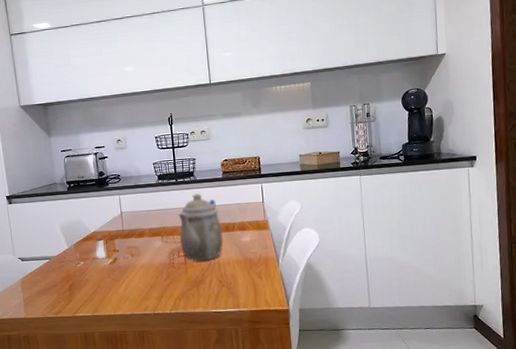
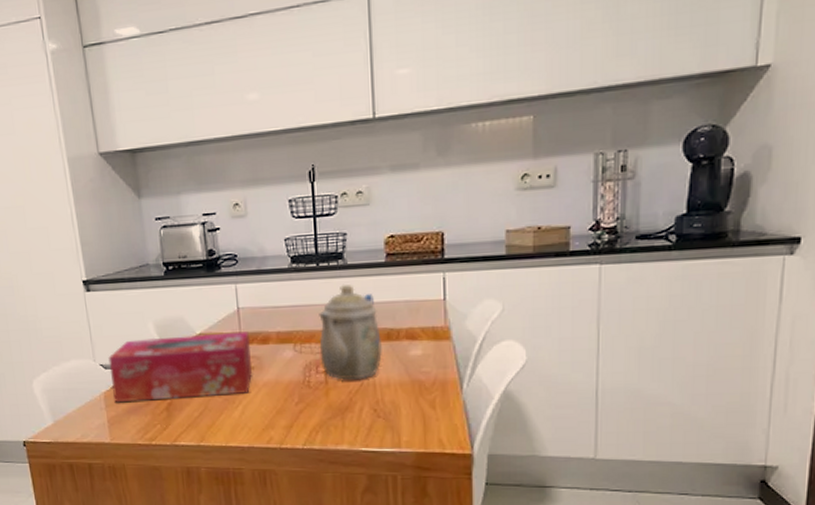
tissue box: none [25,229,132,287] -> present [108,331,252,403]

